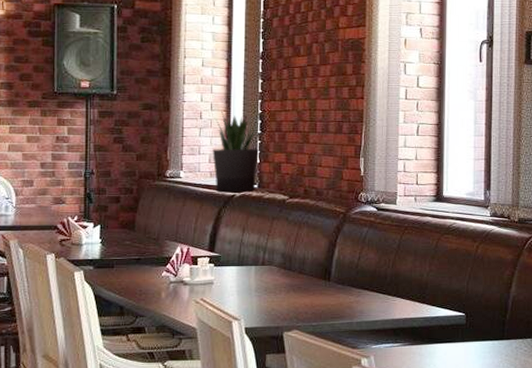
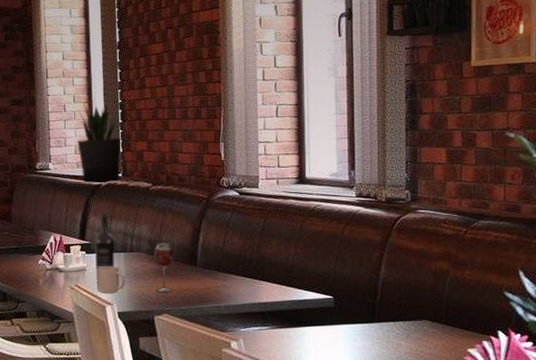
wine bottle: none [223,224,246,296] -> present [95,213,115,282]
mug: none [224,280,255,308] -> present [96,266,126,293]
wineglass: none [286,255,308,307] -> present [154,241,174,292]

